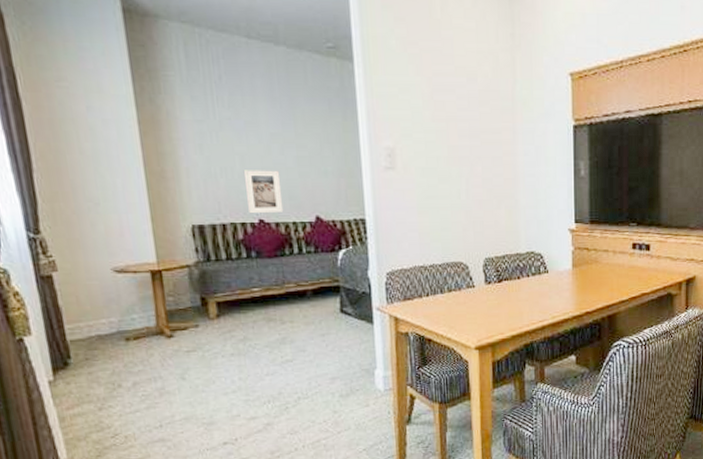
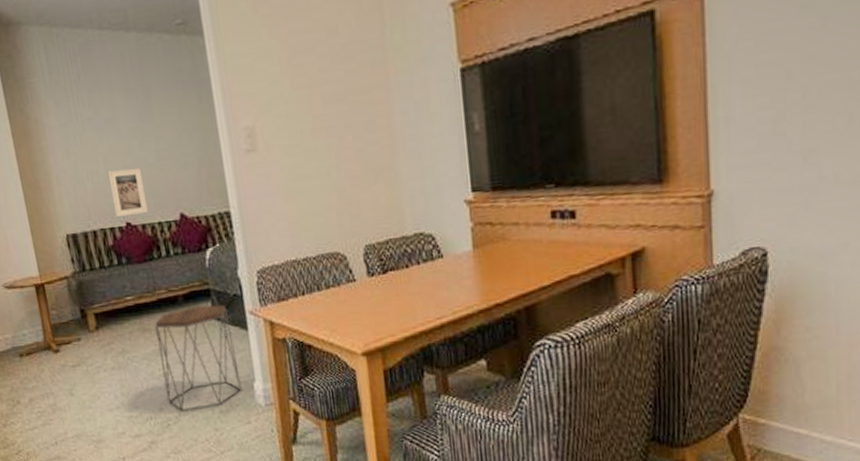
side table: none [281,300,363,395] -> present [155,304,242,411]

